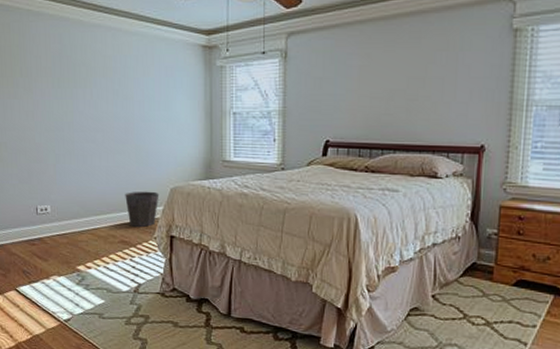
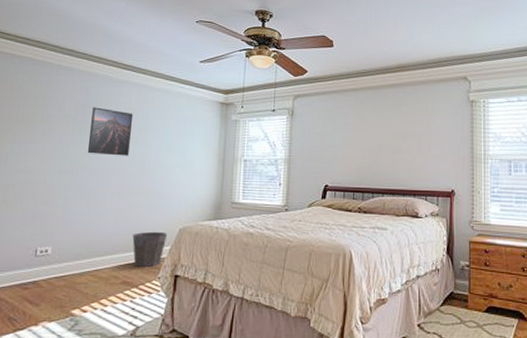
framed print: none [69,57,112,111] -> present [87,107,134,156]

